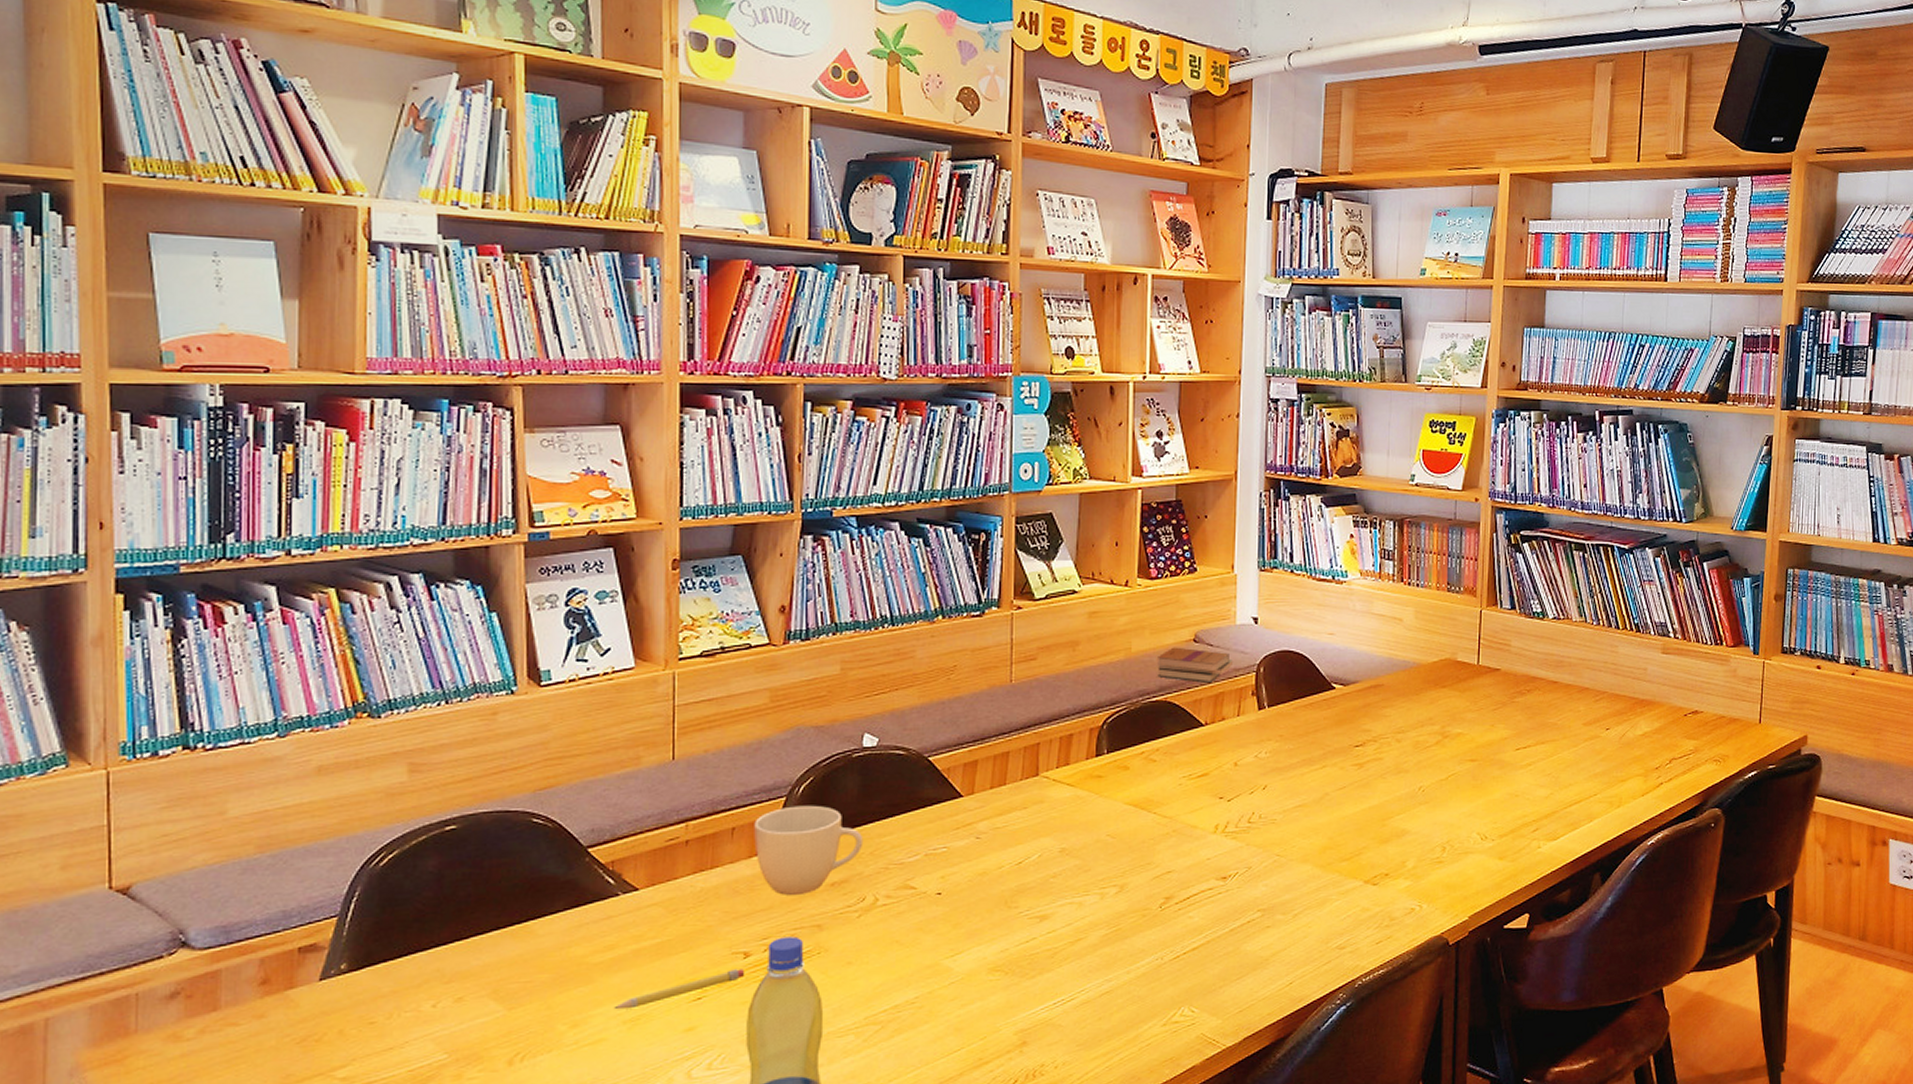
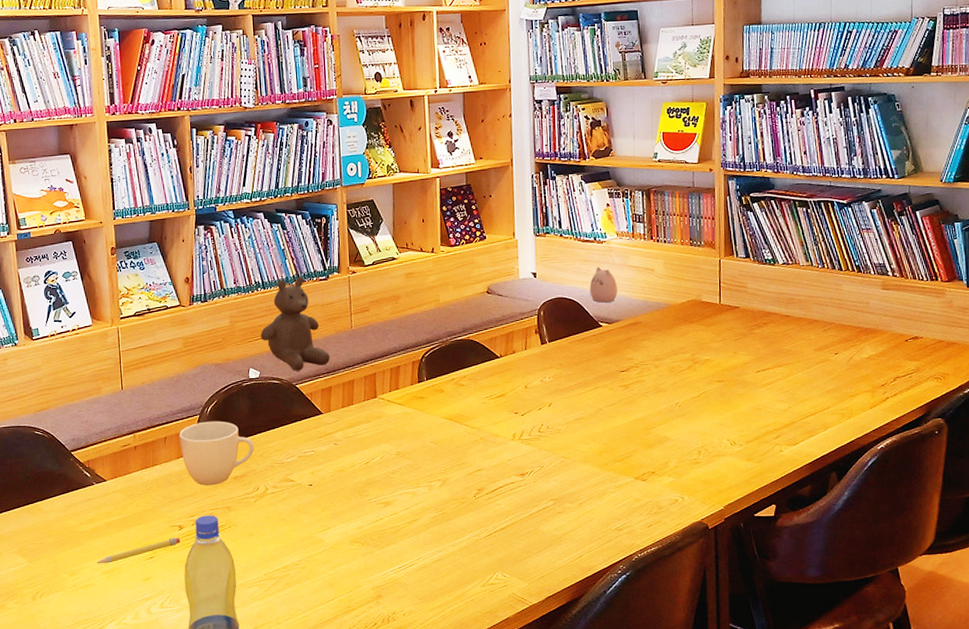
teddy bear: none [882,610,978,738] -> present [260,276,330,371]
books: present [1157,647,1234,683] -> none [460,298,519,325]
plush toy: none [1323,613,1357,659] -> present [589,266,617,303]

